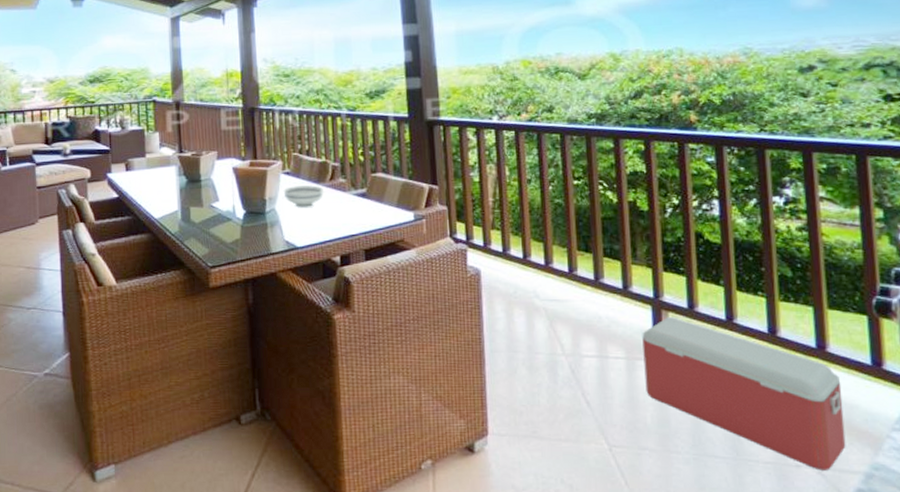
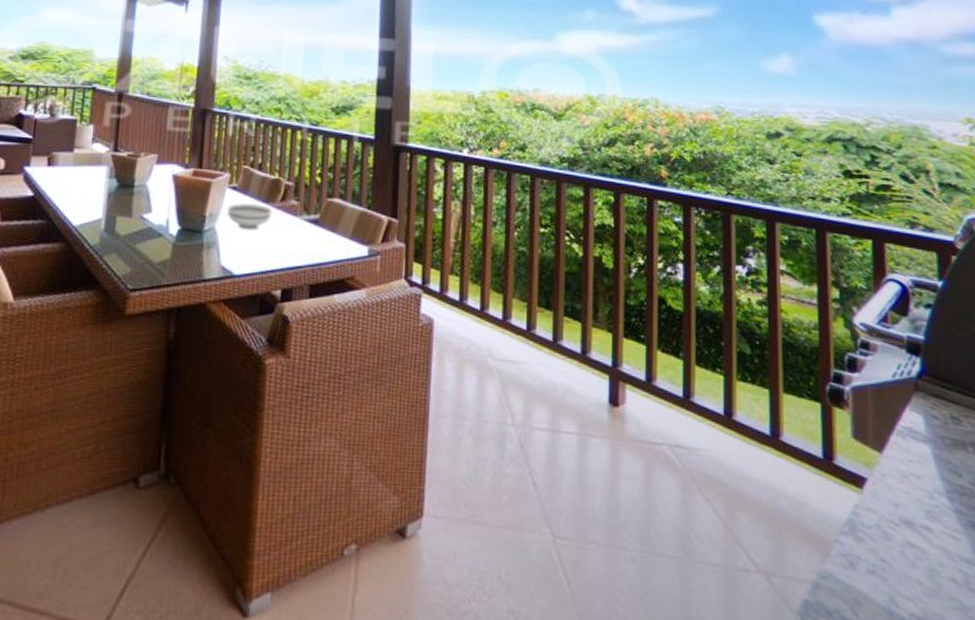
cooler: present [642,317,846,470] -> none [596,390,795,577]

